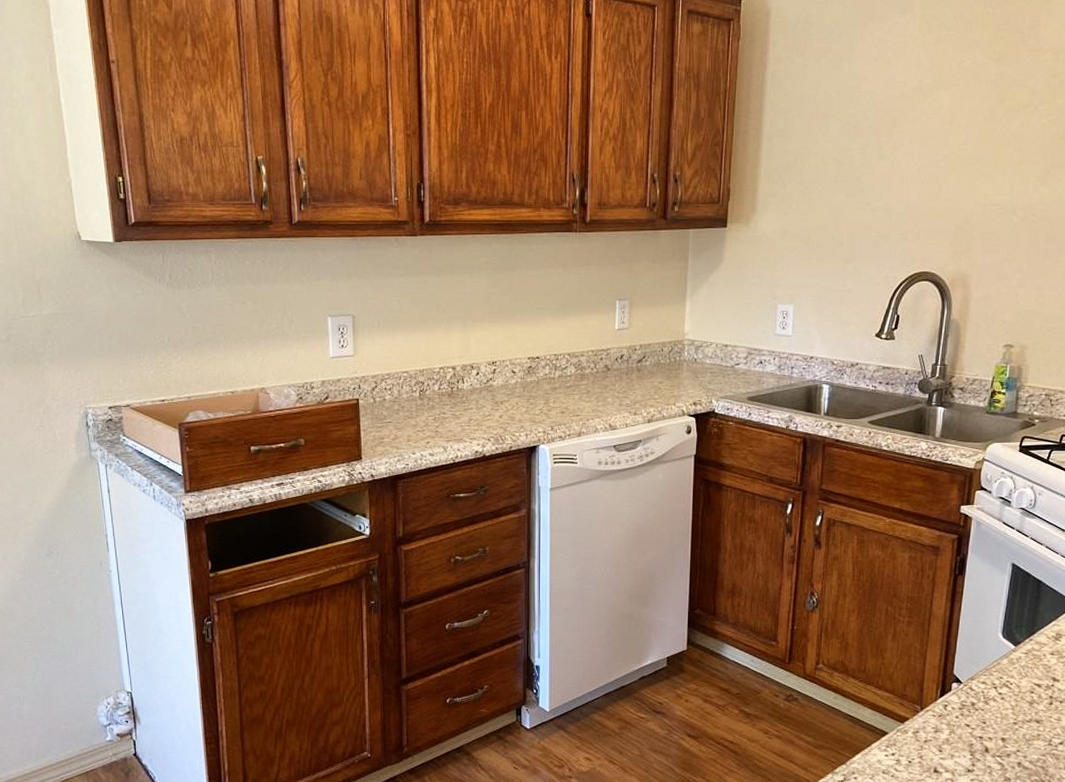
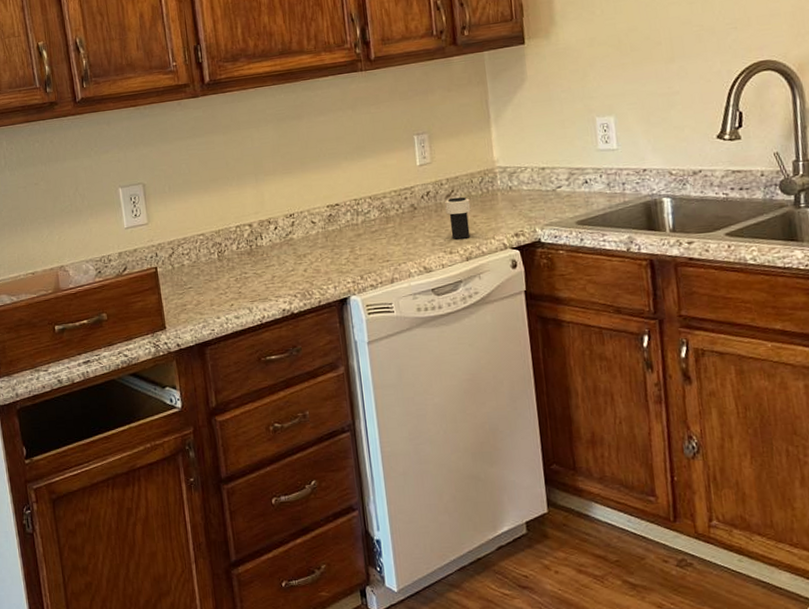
cup: none [636,363,658,402] -> present [445,196,471,239]

